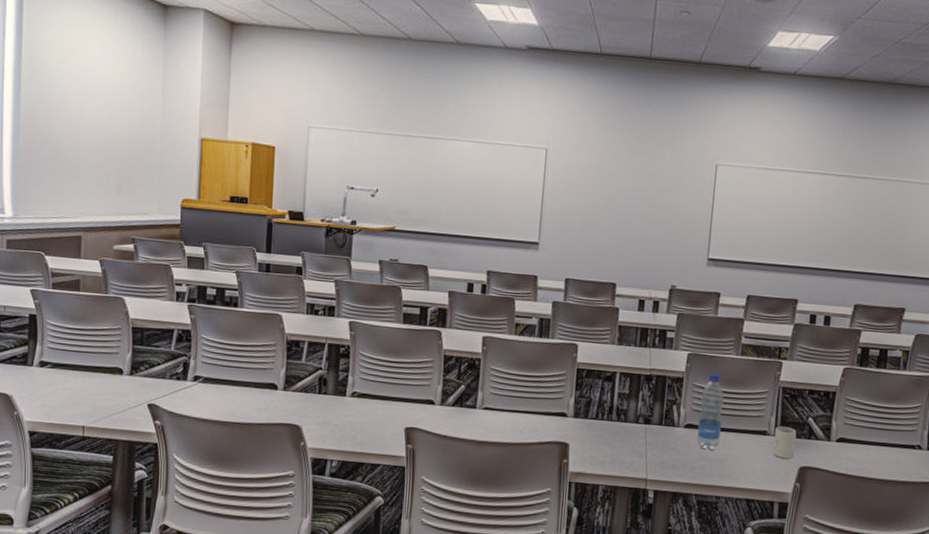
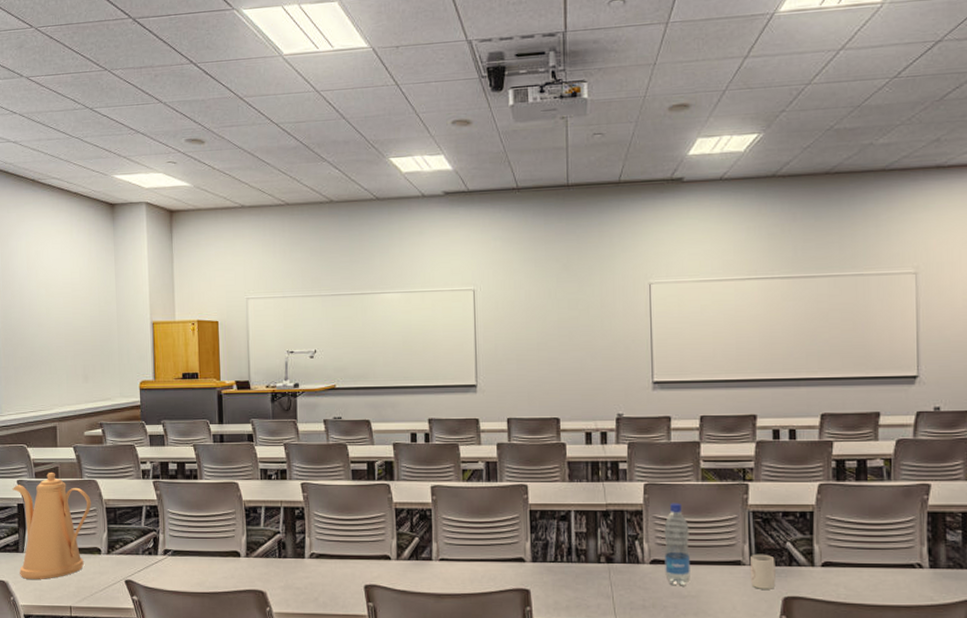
coffee pot: none [24,285,116,396] -> present [12,473,91,579]

